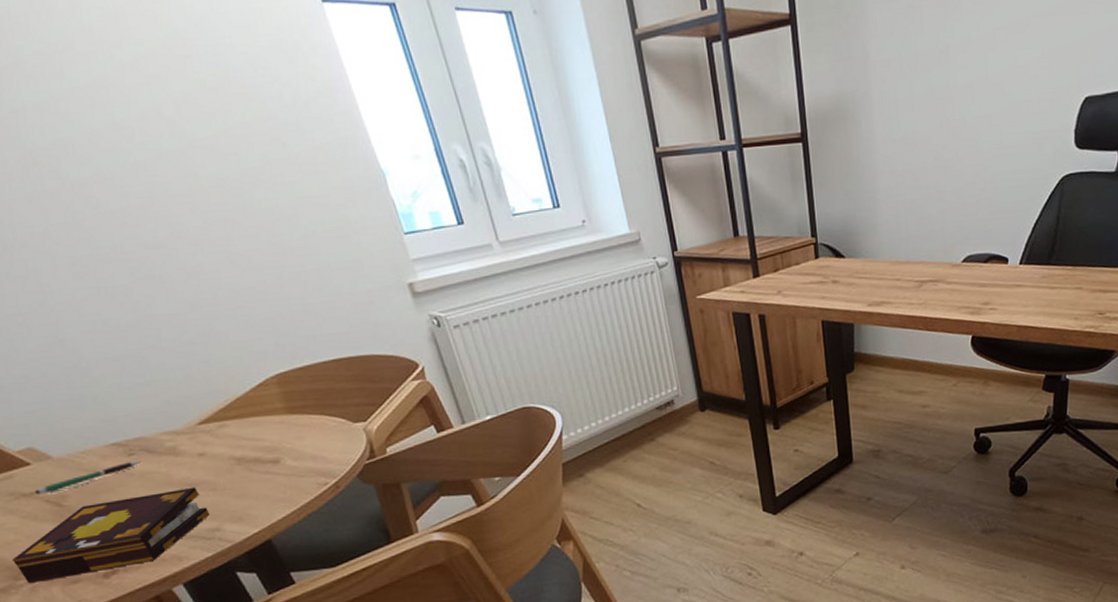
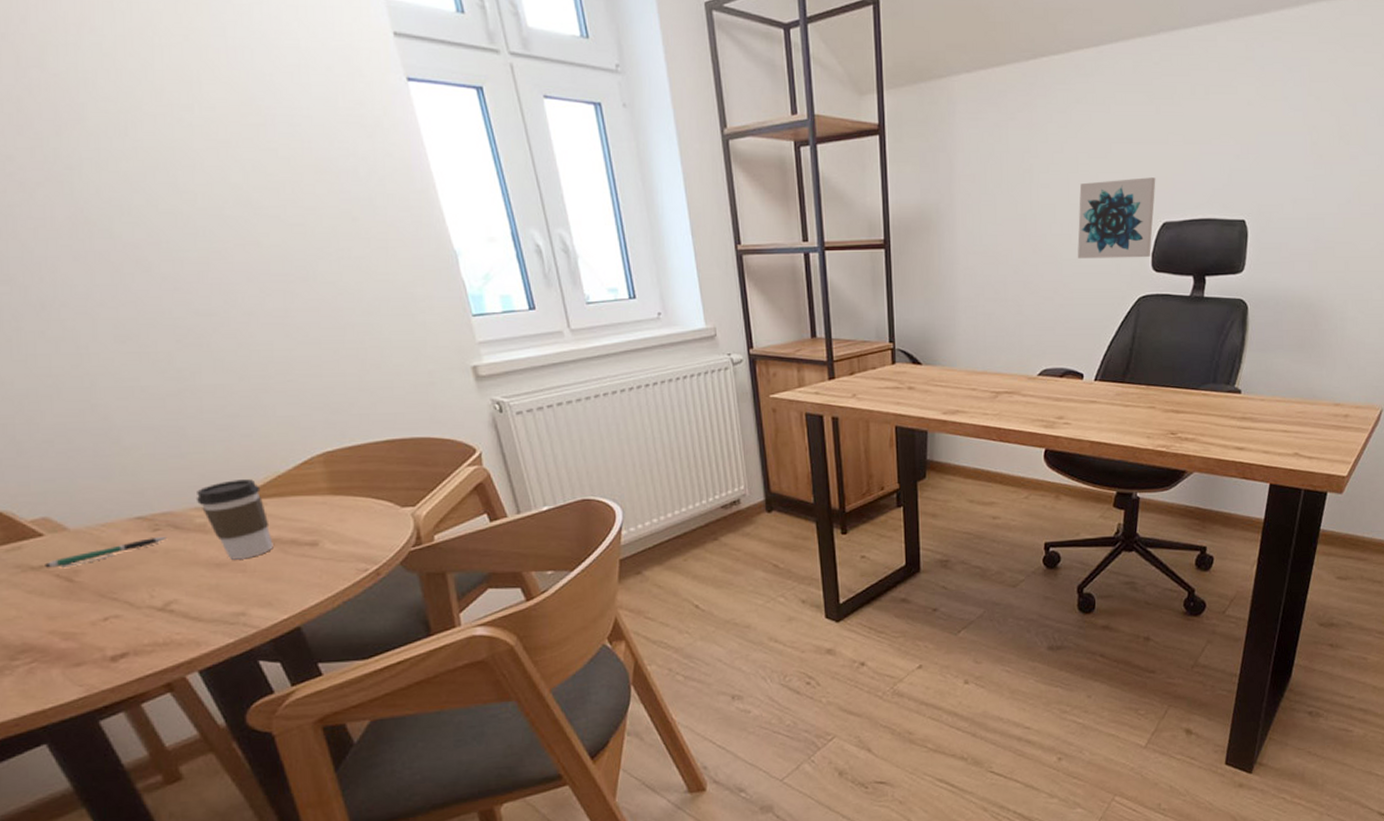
book: present [12,487,210,583] -> none [11,567,236,664]
coffee cup: none [164,403,239,480] -> present [196,479,273,560]
wall art: none [997,50,1077,140] -> present [1077,177,1156,259]

